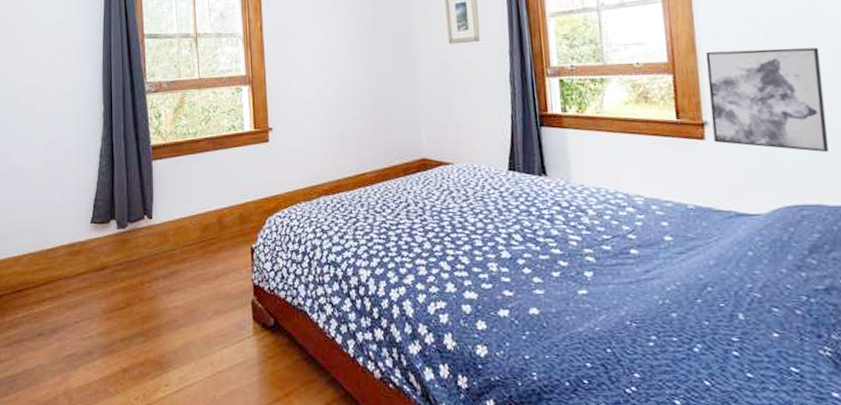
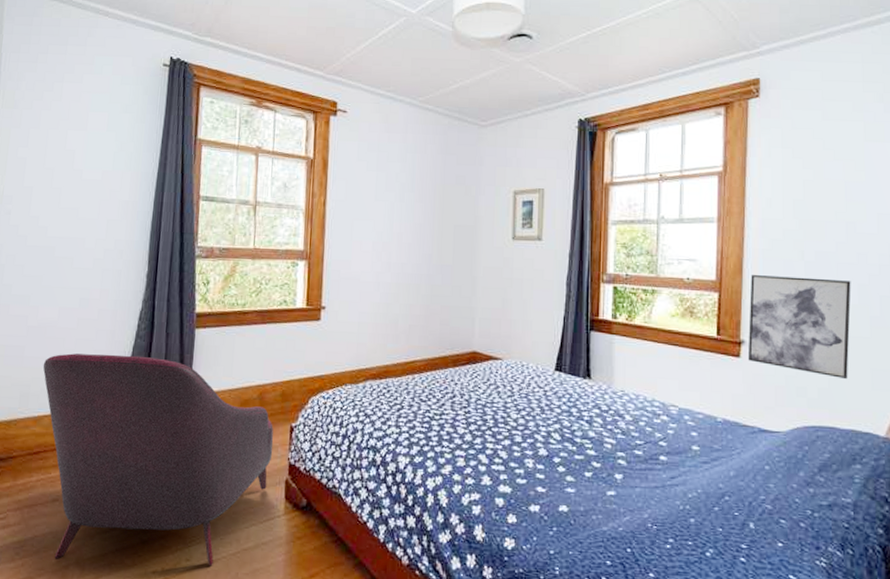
armchair: none [18,191,237,391] -> present [43,353,274,567]

